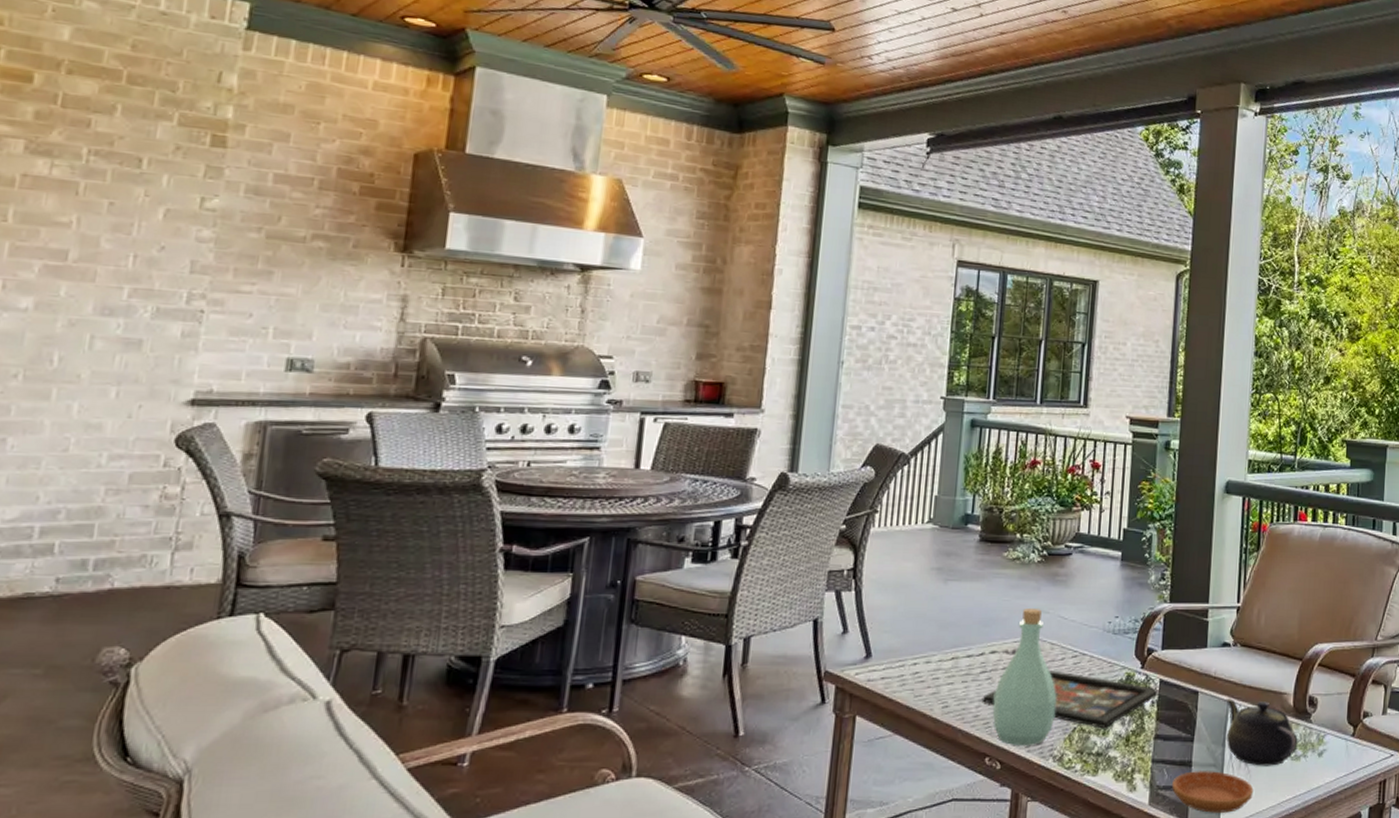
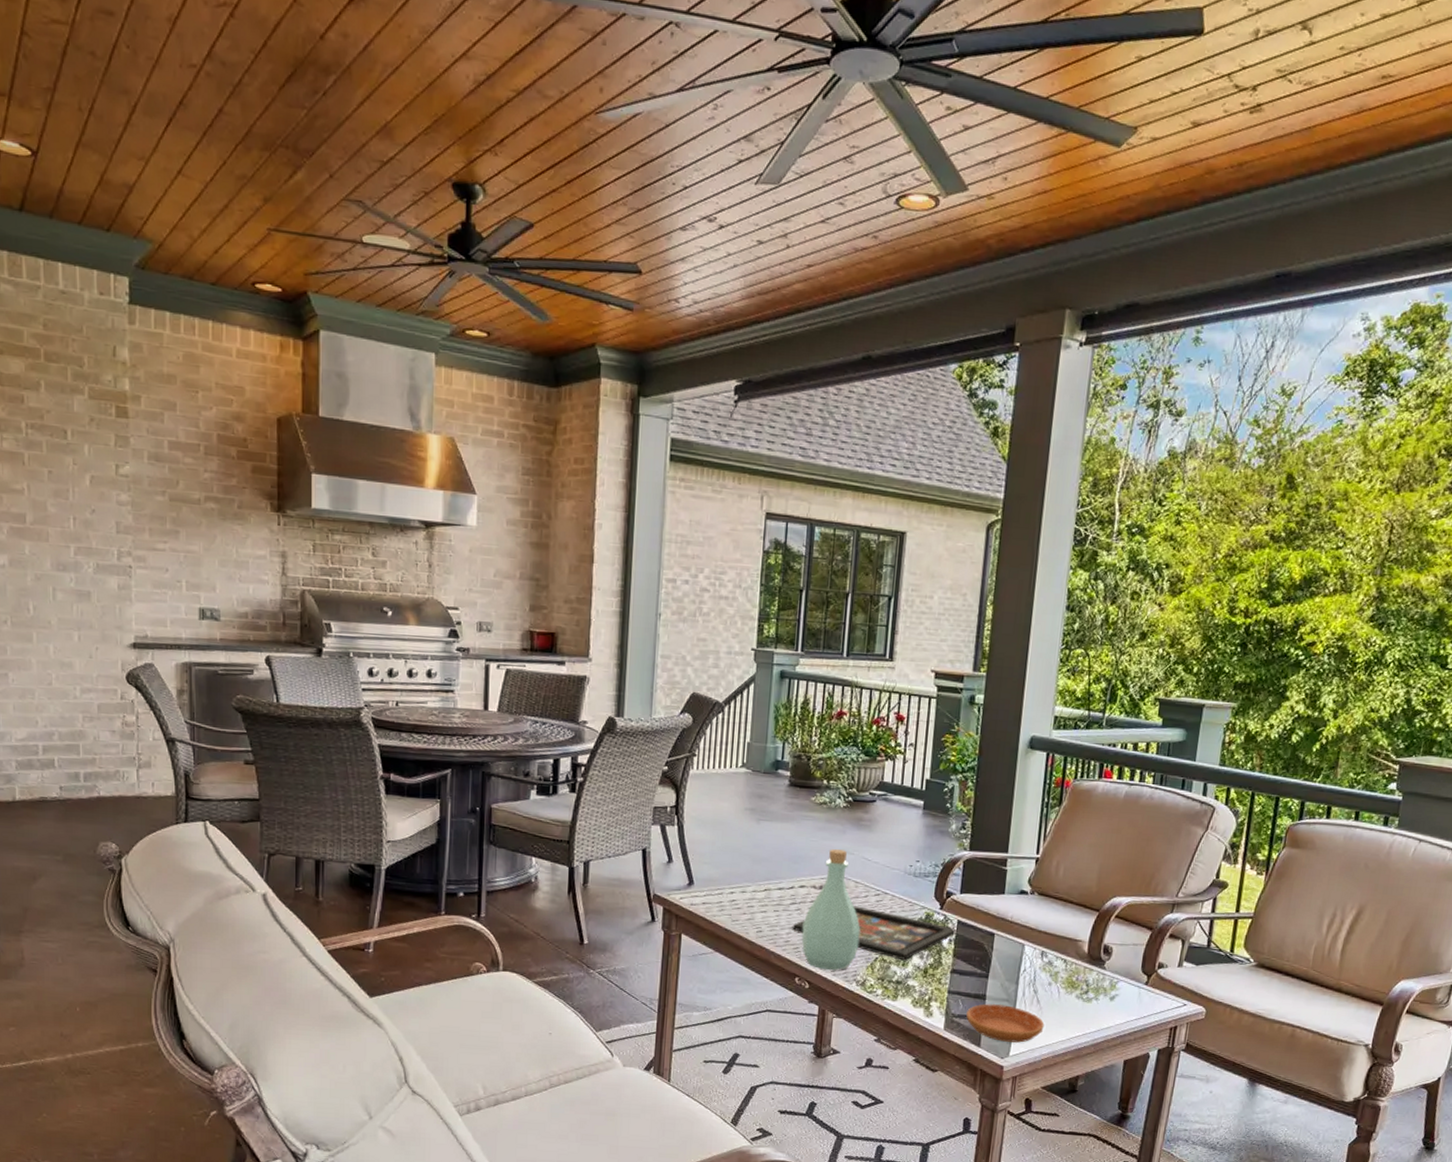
teapot: present [1226,699,1298,766] -> none [1019,942,1091,1006]

